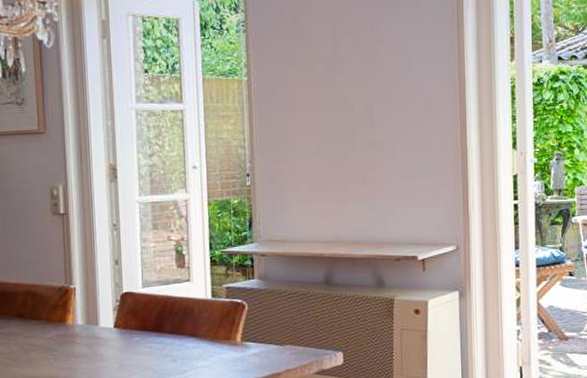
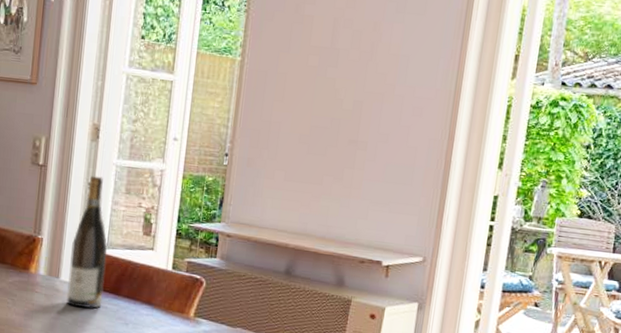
wine bottle: none [106,216,146,352] -> present [66,175,108,308]

